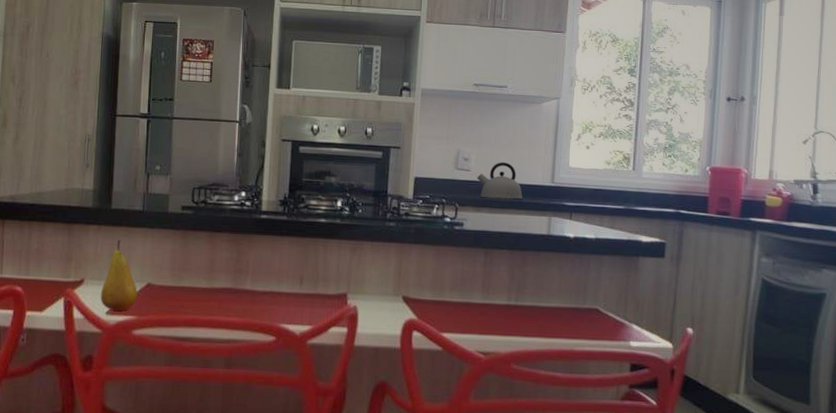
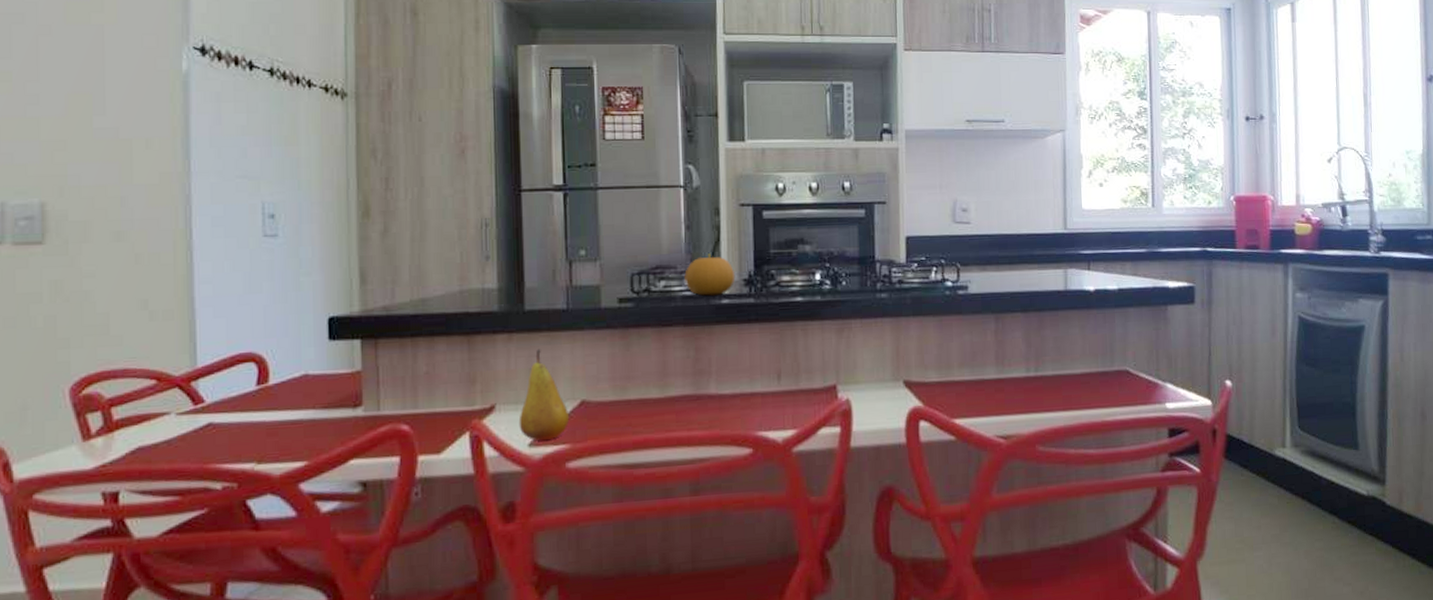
fruit: none [234,177,274,212] -> present [684,253,736,297]
kettle: present [476,162,523,200] -> none [978,210,1033,254]

